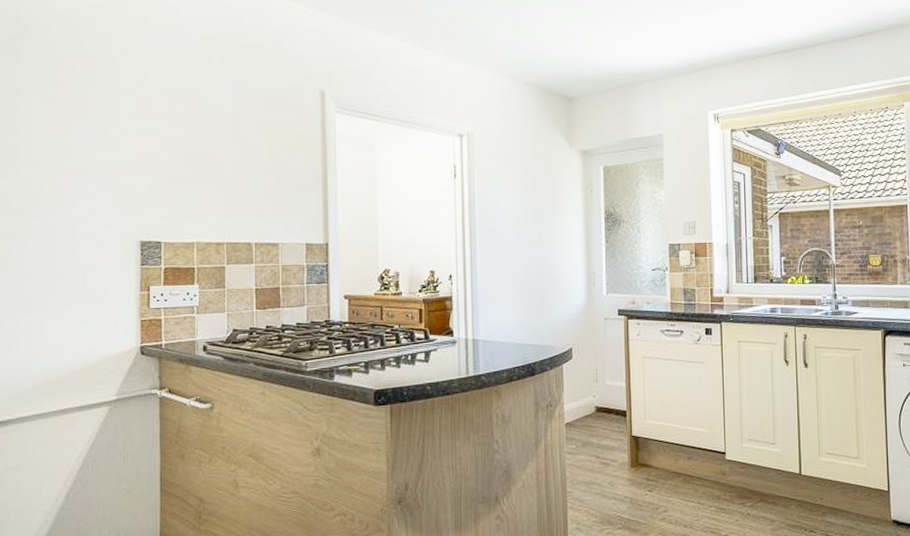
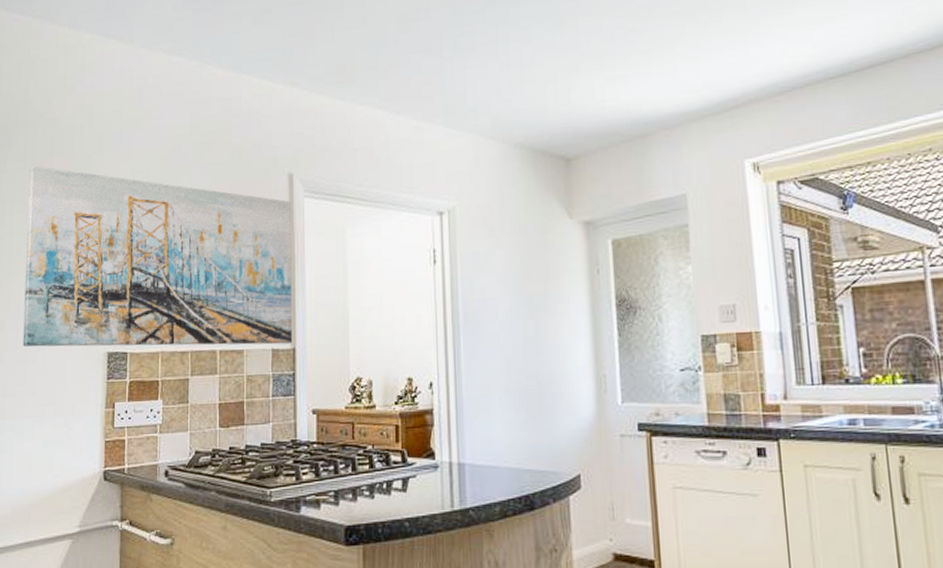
wall art: none [46,61,326,240] -> present [23,165,293,347]

